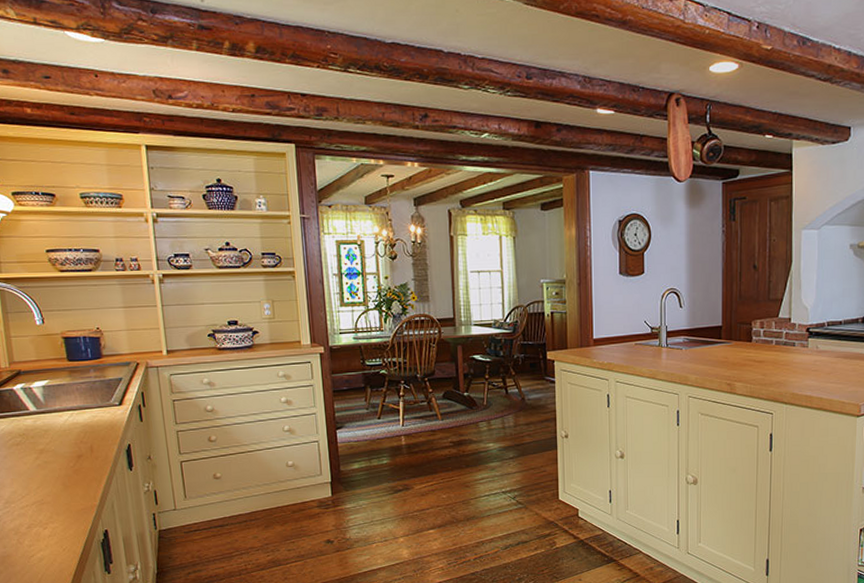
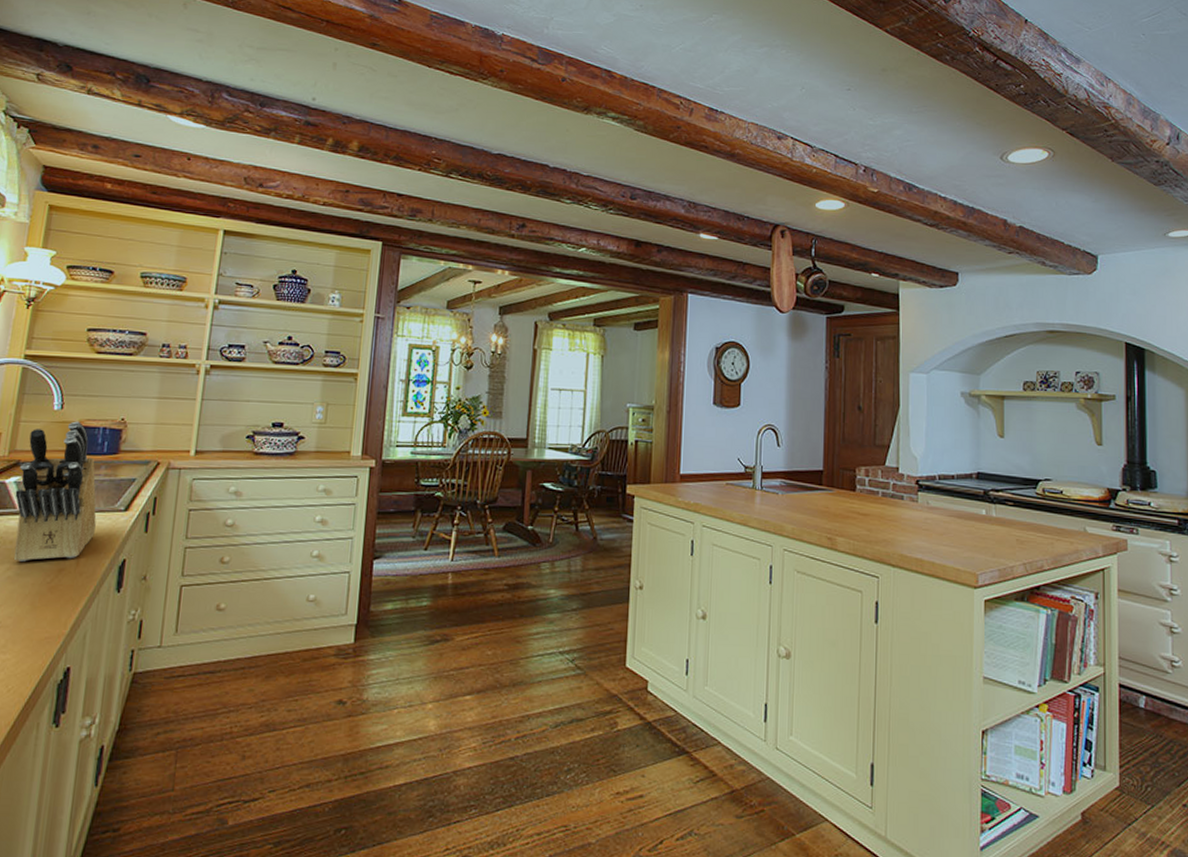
knife block: none [22,333,99,452] -> present [13,421,97,562]

